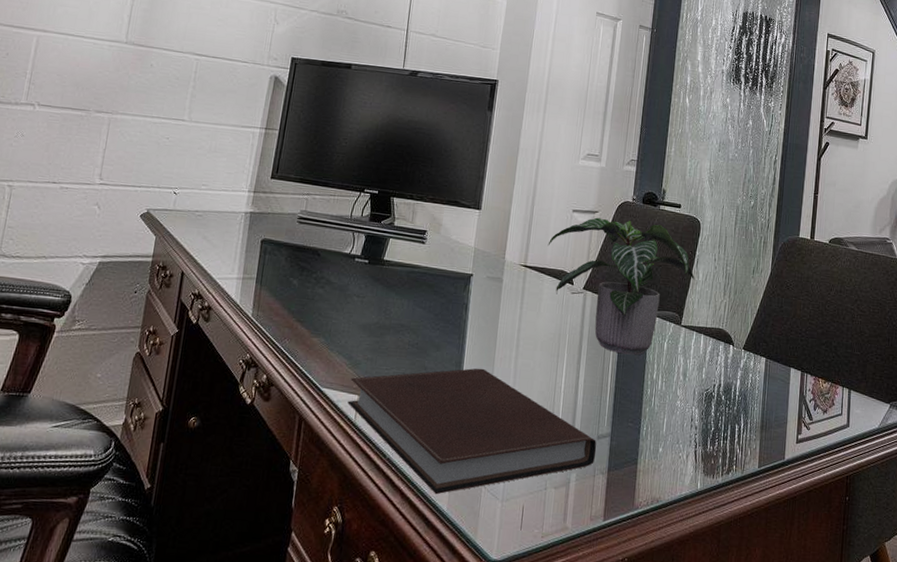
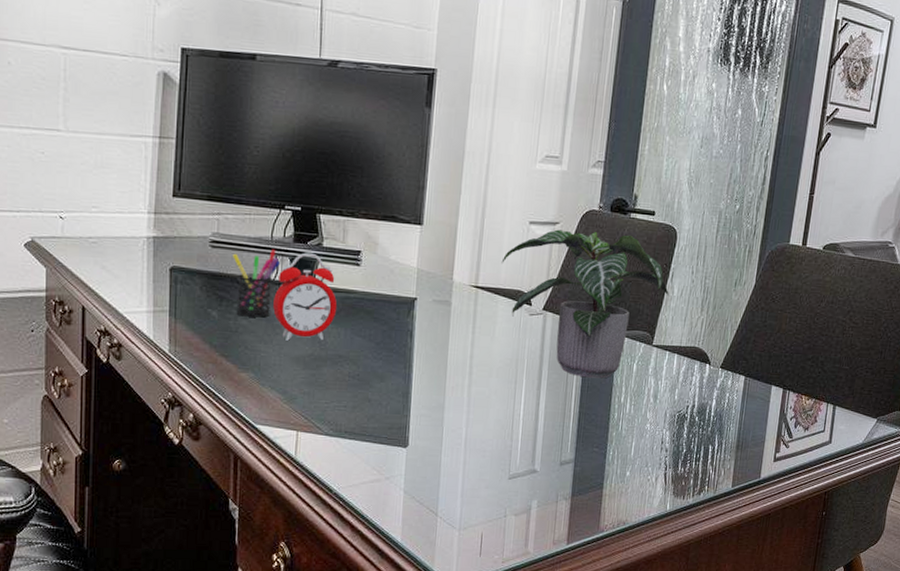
pen holder: none [314,226,356,287] -> present [233,248,280,318]
alarm clock: none [346,230,403,310] -> present [273,252,338,341]
notebook: present [348,368,597,495] -> none [286,398,560,527]

